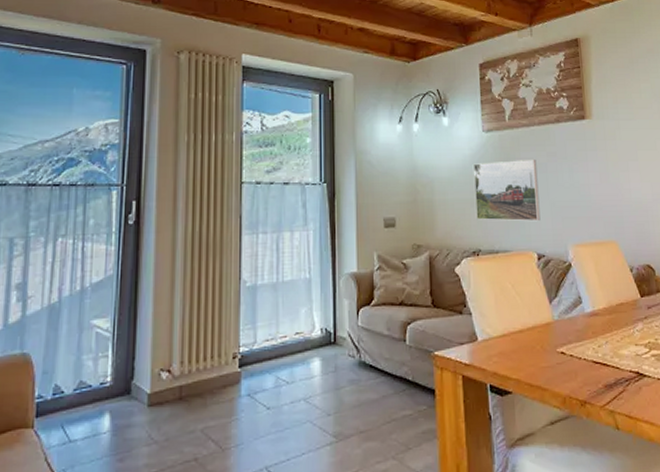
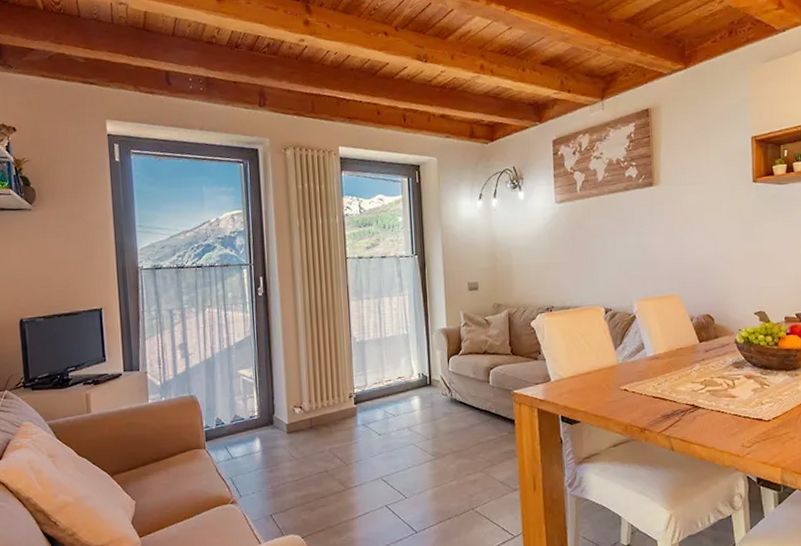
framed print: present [472,159,541,222] -> none [546,225,608,281]

